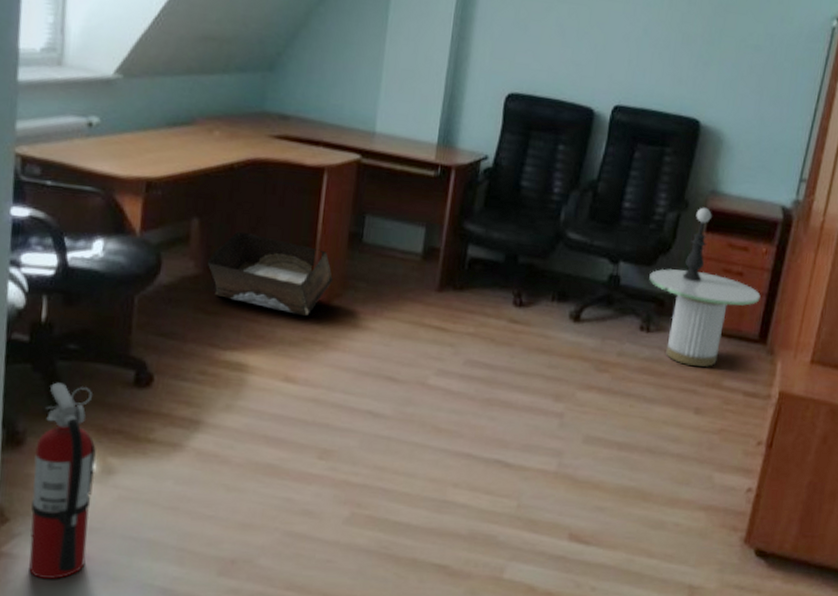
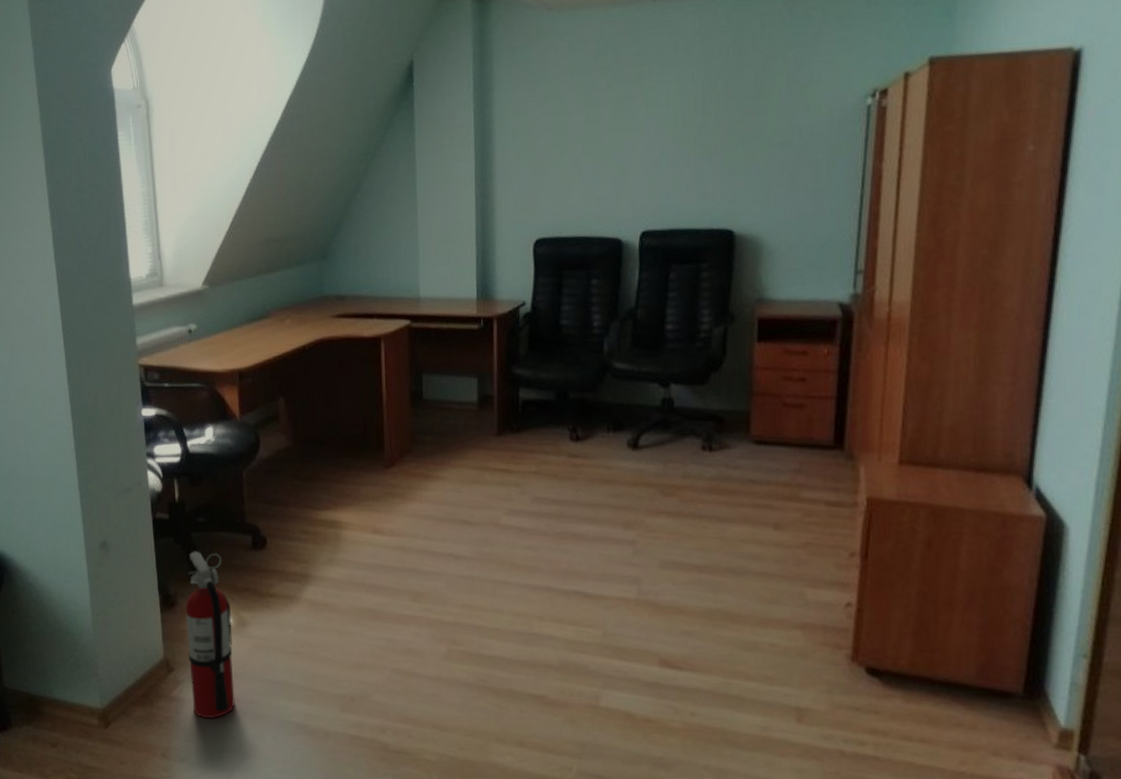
storage bin: present [207,231,334,316] -> none [295,404,403,472]
side table: present [649,268,761,368] -> none [704,383,829,481]
table lamp: present [682,207,712,281] -> none [739,317,761,394]

